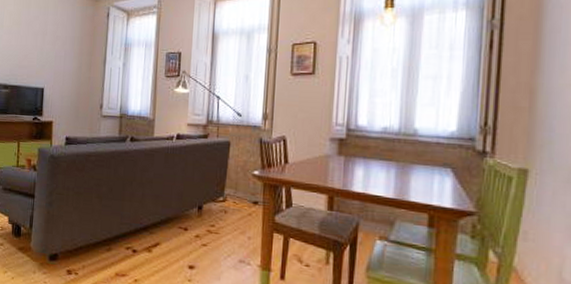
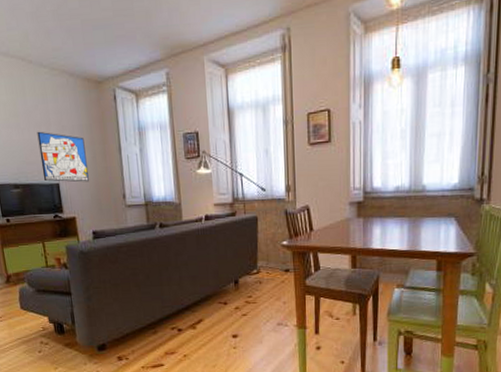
wall art: none [31,39,74,90] -> present [37,131,89,182]

